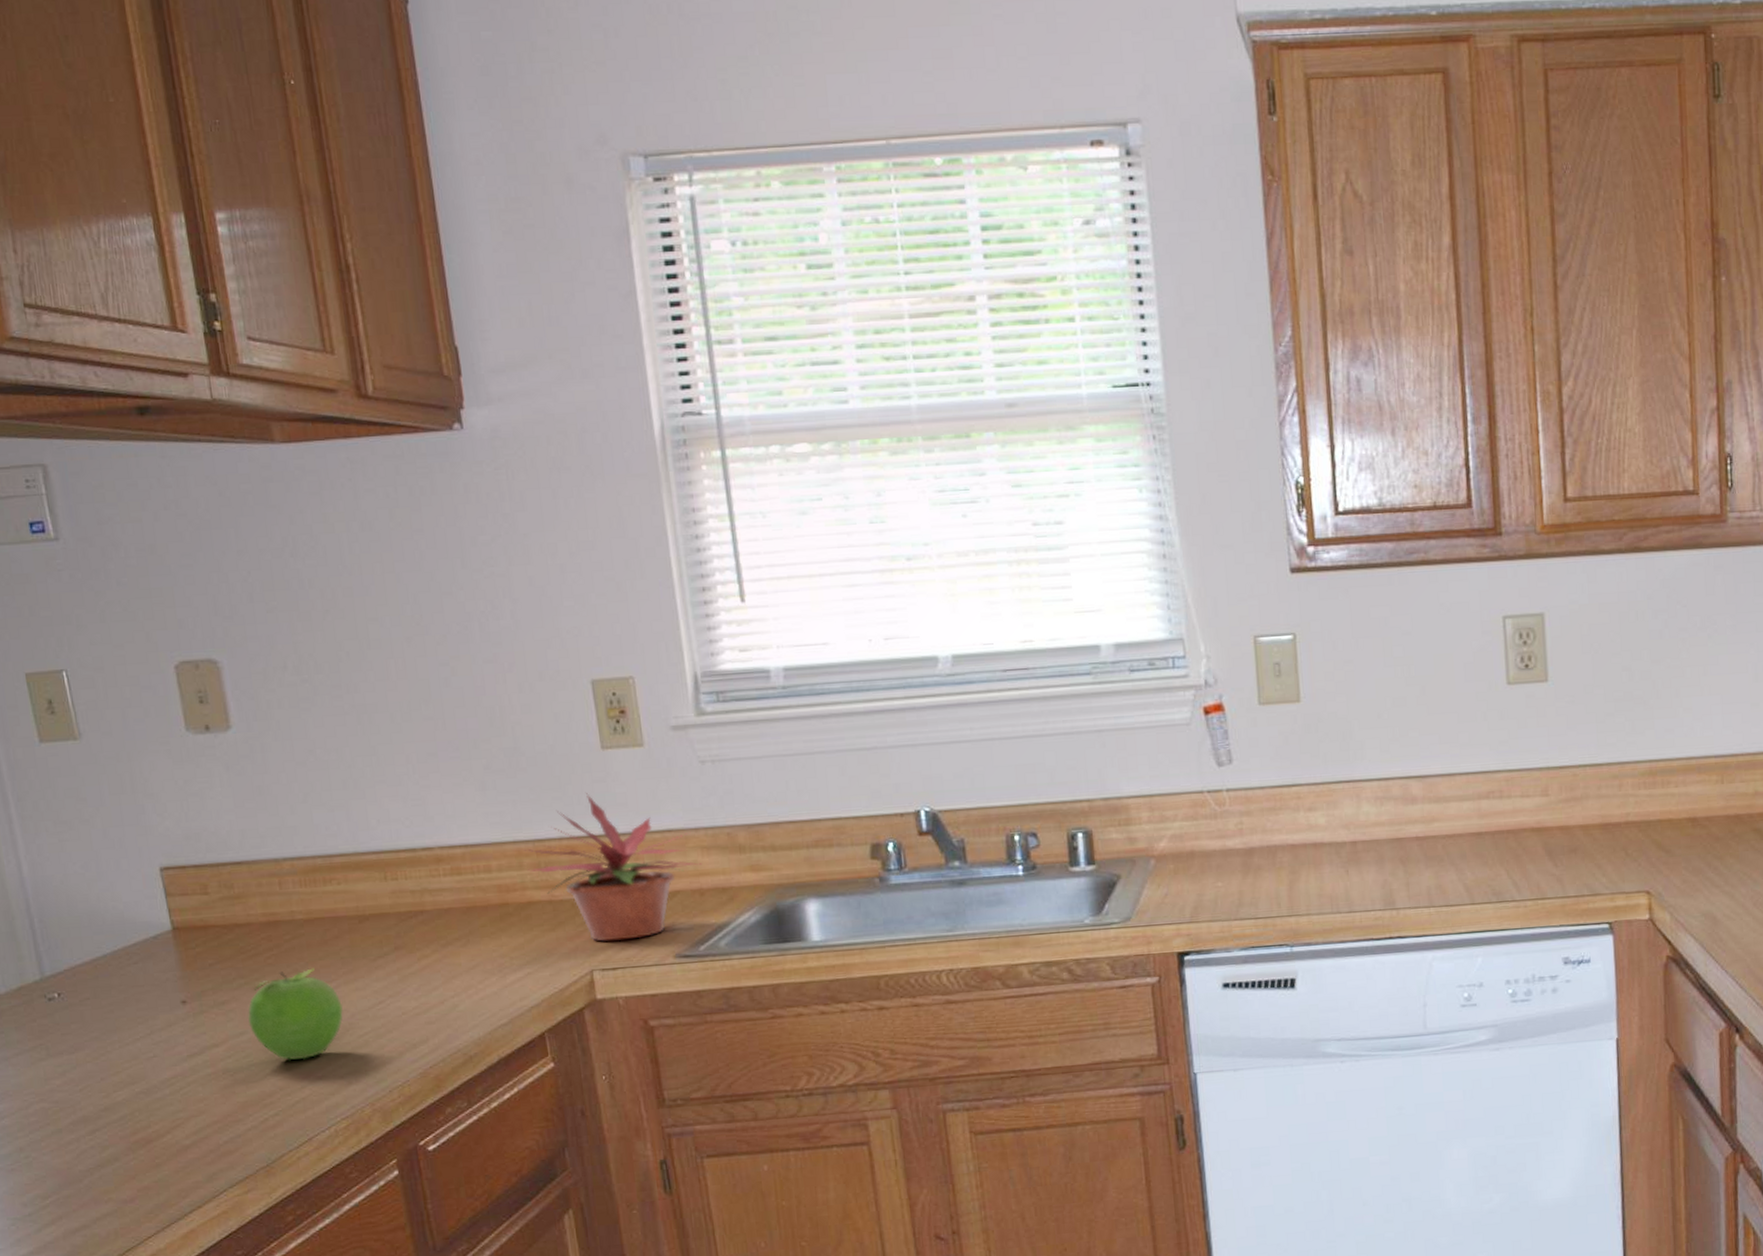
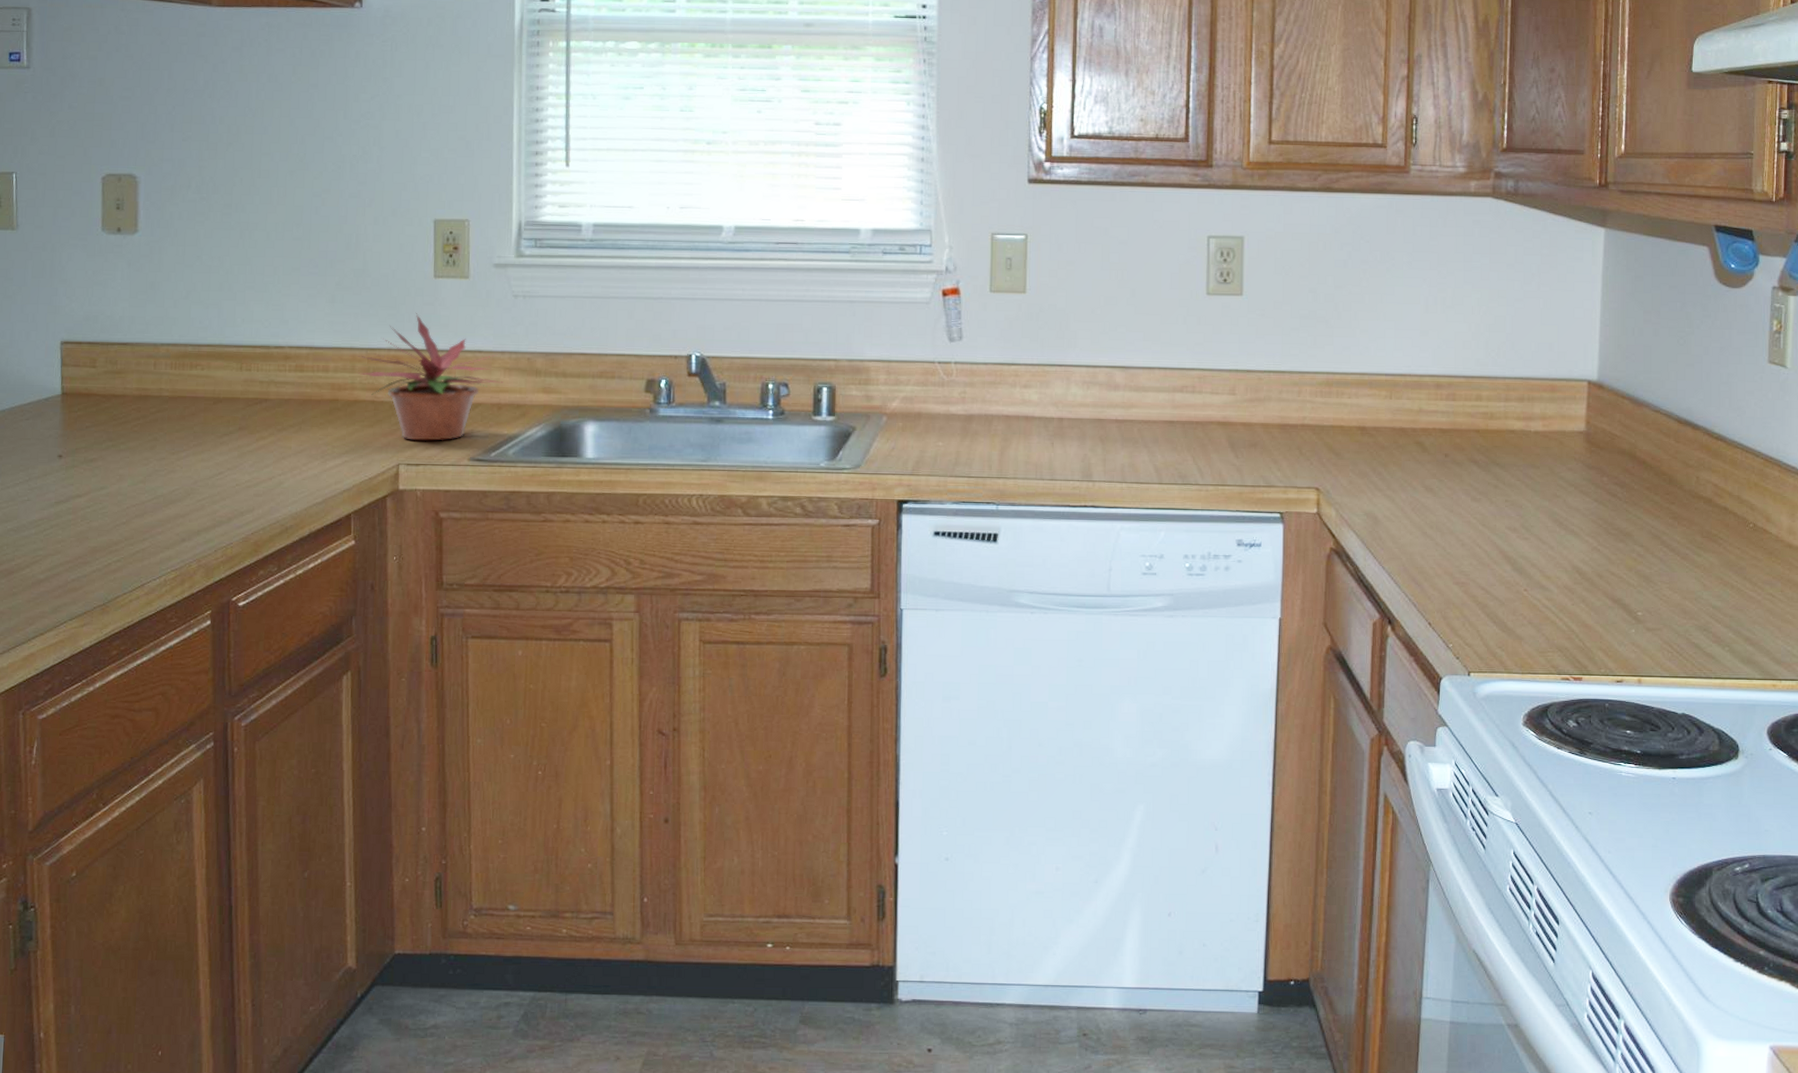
fruit: present [247,968,343,1060] -> none [109,438,188,516]

